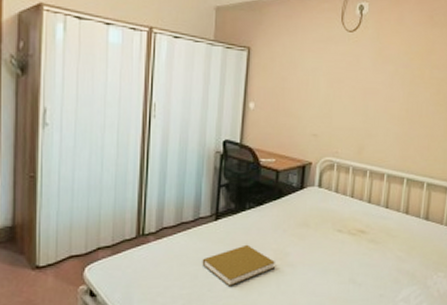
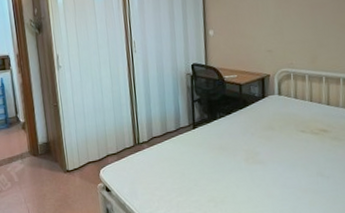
book: present [202,244,275,286] -> none [186,147,248,182]

